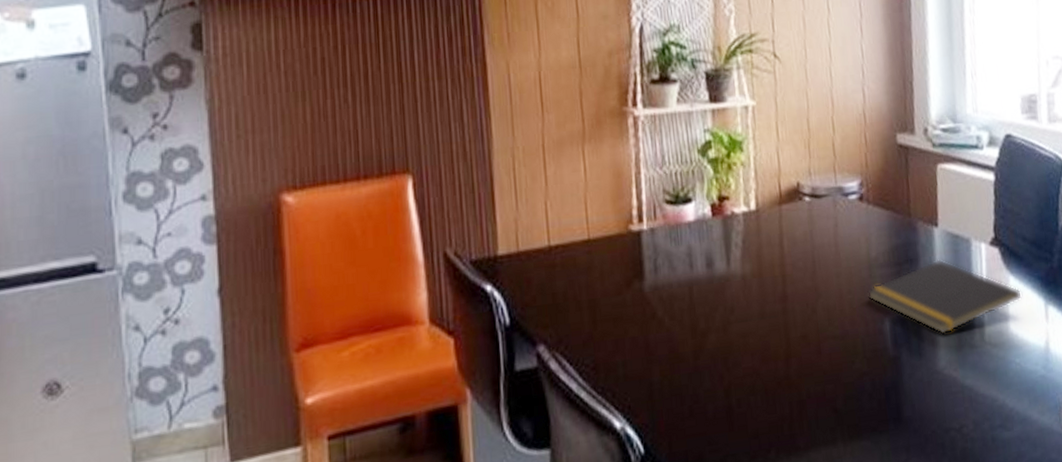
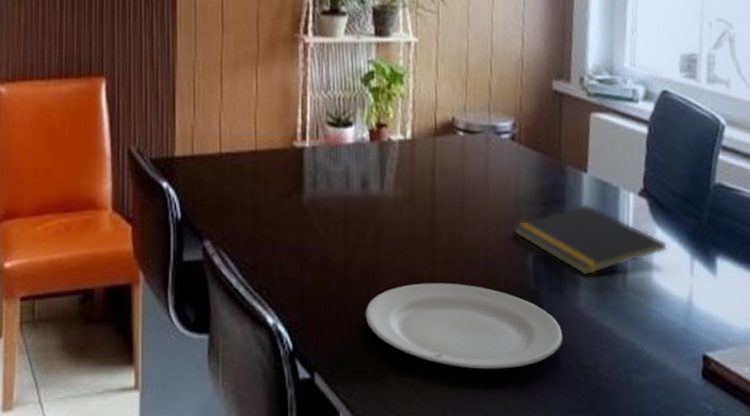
plate: none [719,359,926,448] -> present [365,283,563,370]

